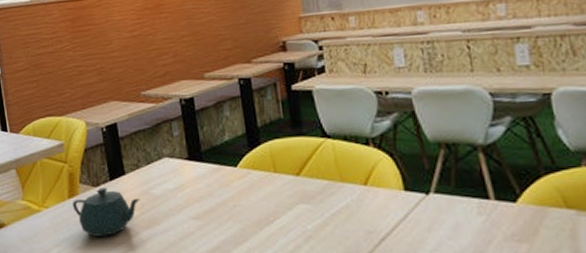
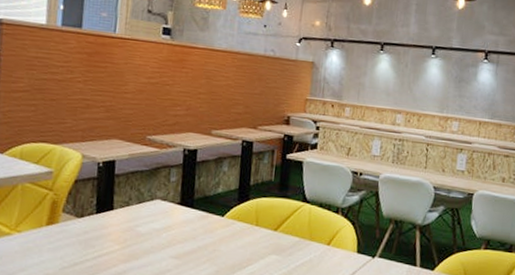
teapot: present [72,187,141,237] -> none [49,219,125,266]

